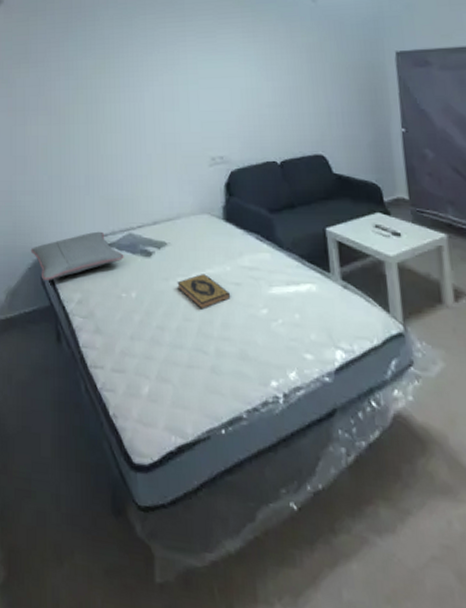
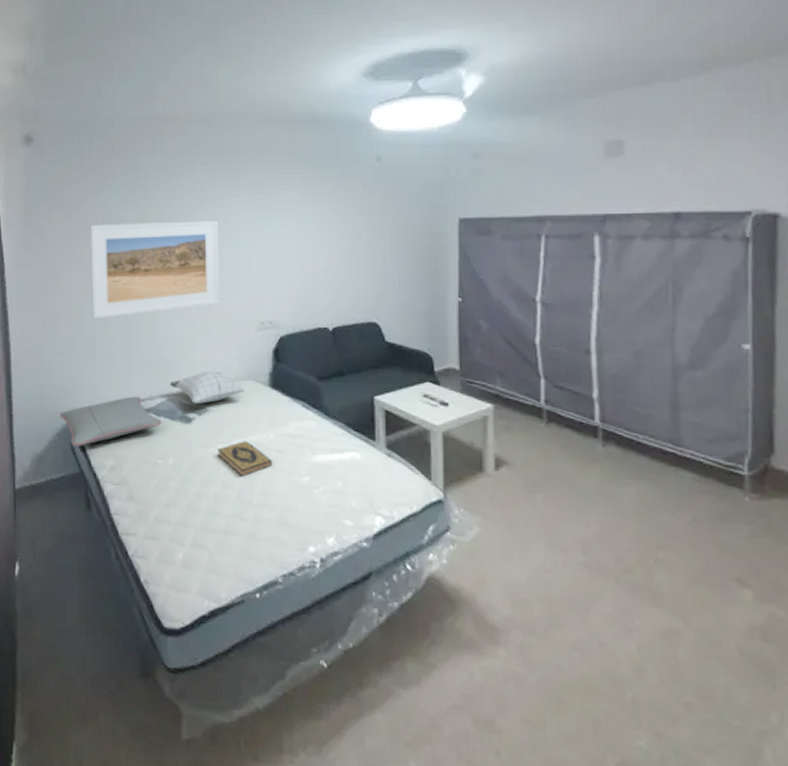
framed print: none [53,64,172,160] -> present [90,221,219,320]
pillow: none [129,207,202,238] -> present [169,372,246,404]

